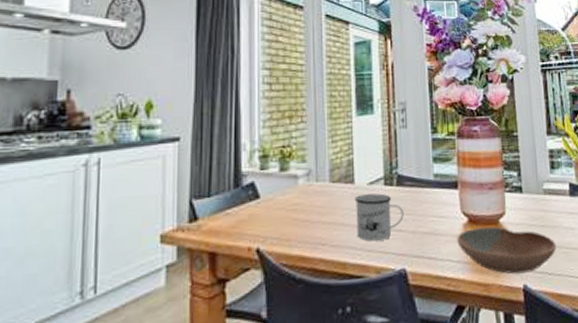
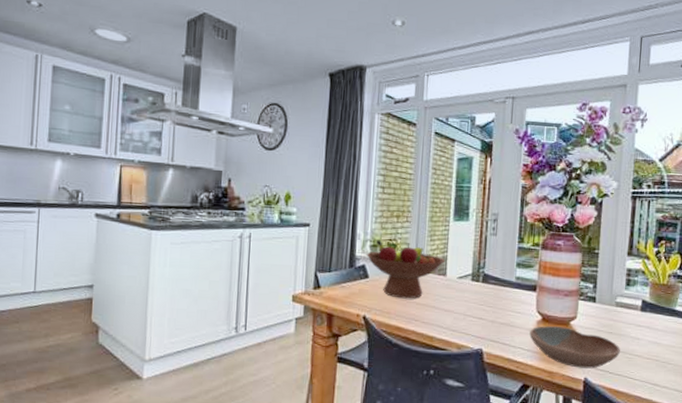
fruit bowl: none [254,148,351,220] -> present [366,240,445,299]
mug: present [354,193,404,241] -> none [444,286,486,324]

